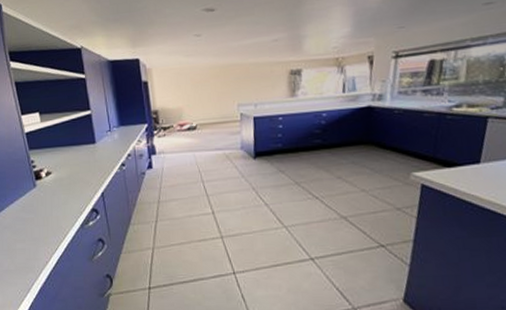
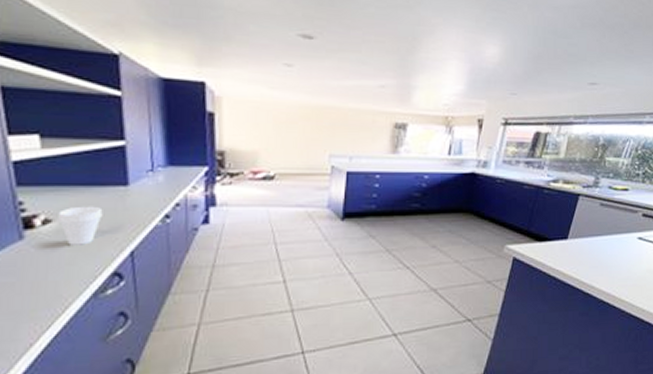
cup: none [55,160,82,190] -> present [58,206,103,245]

